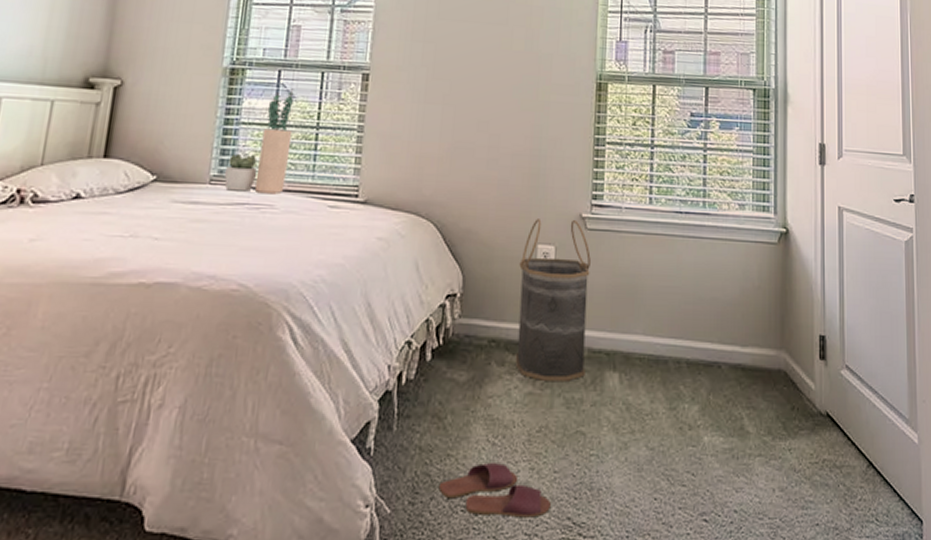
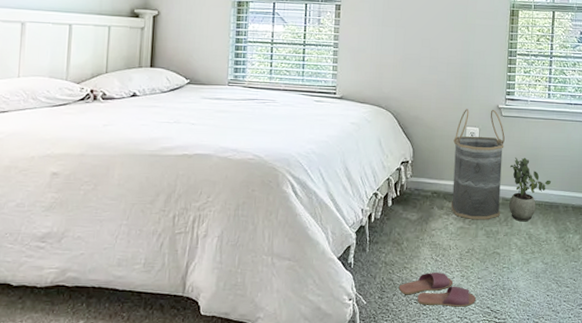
succulent plant: present [224,153,257,192] -> none [238,63,261,91]
vase: present [254,88,295,195] -> none [260,16,287,93]
potted plant: none [598,288,657,385] -> present [509,157,552,222]

